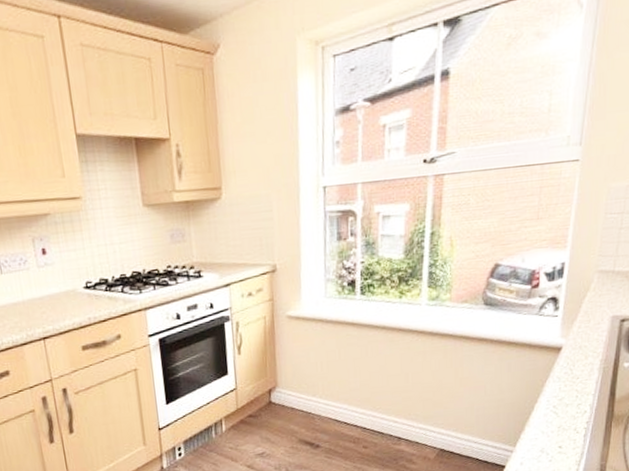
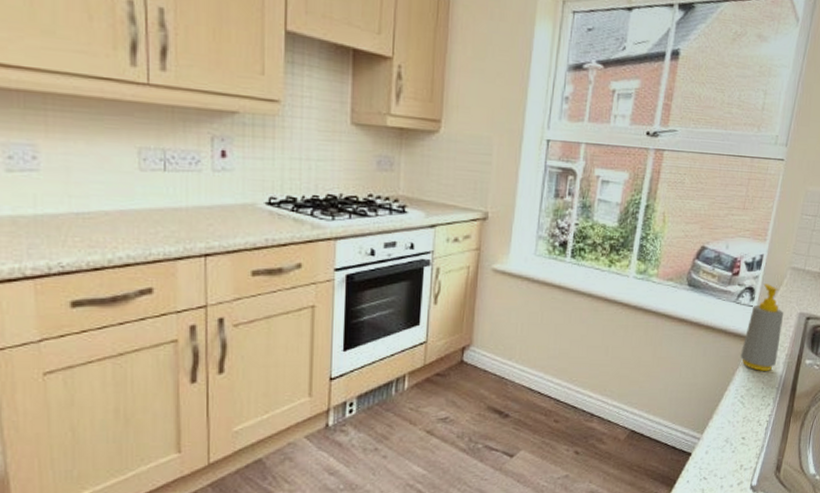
soap bottle: none [549,291,593,380] -> present [741,284,783,371]

